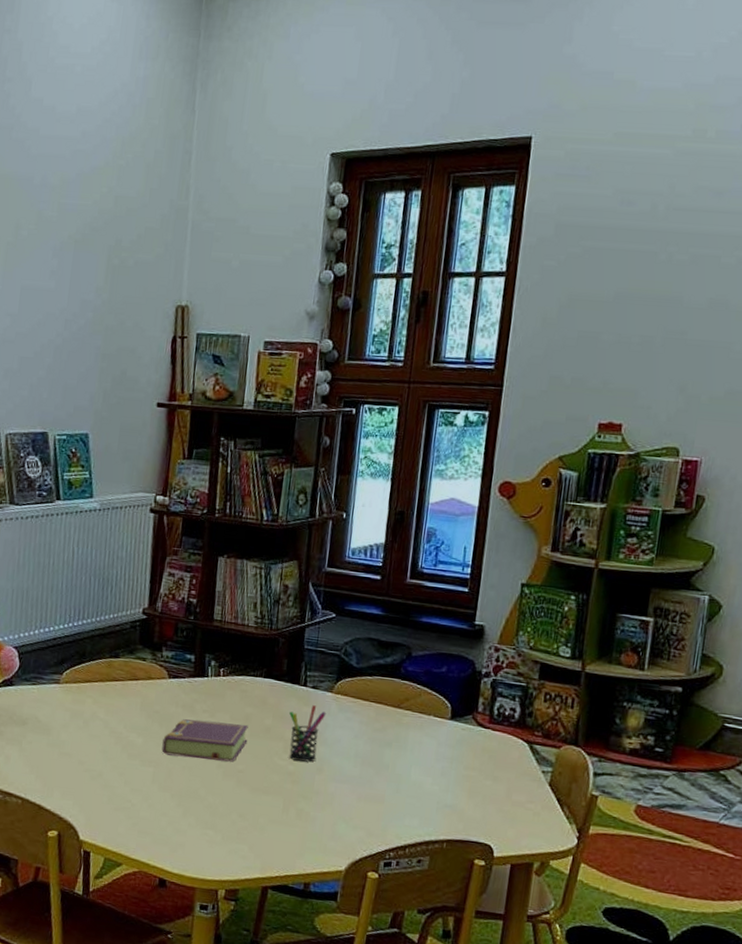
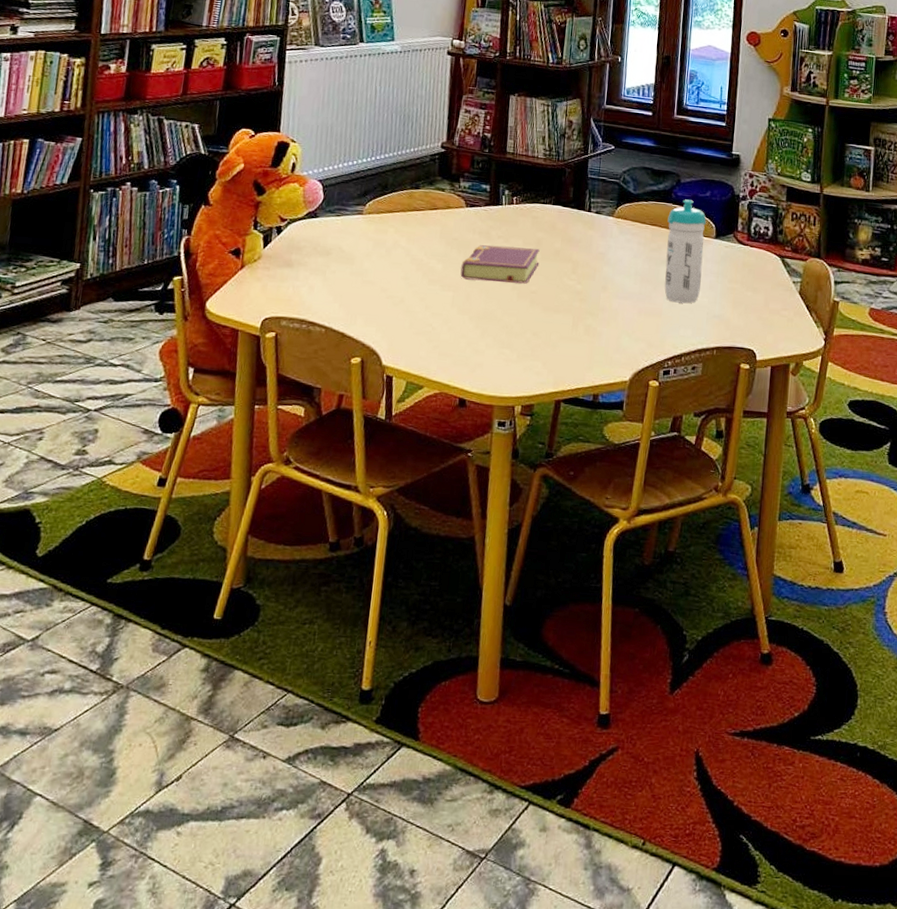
pen holder: present [289,705,327,762] -> none [576,229,609,281]
water bottle: none [388,675,441,791] -> present [664,199,706,304]

